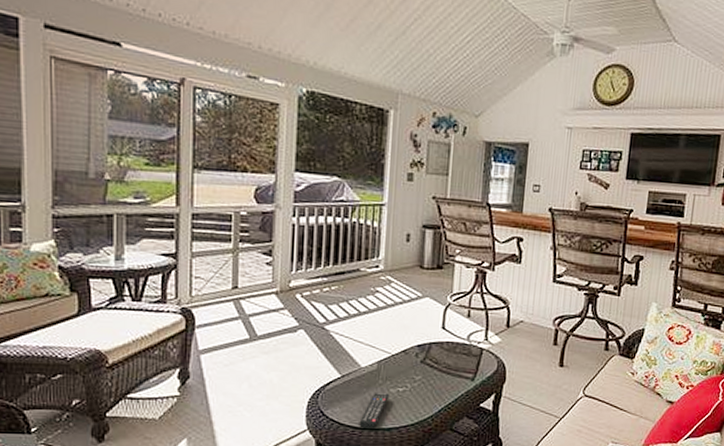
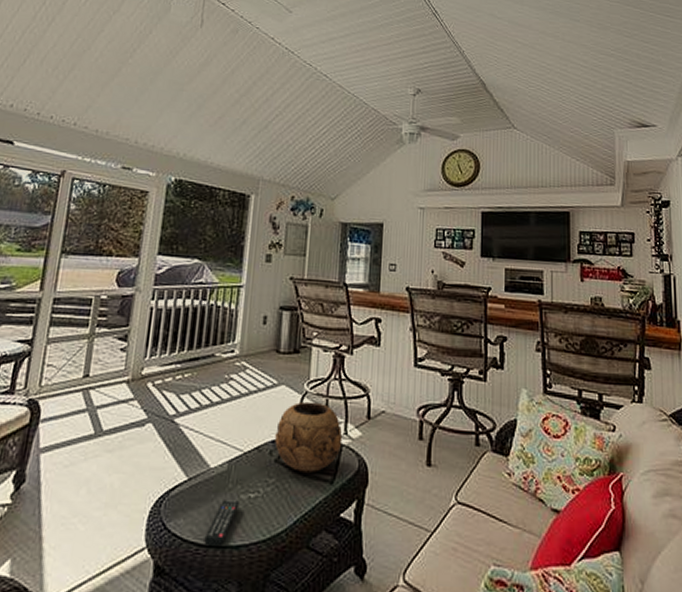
decorative bowl: none [420,312,484,372] -> present [275,401,343,474]

